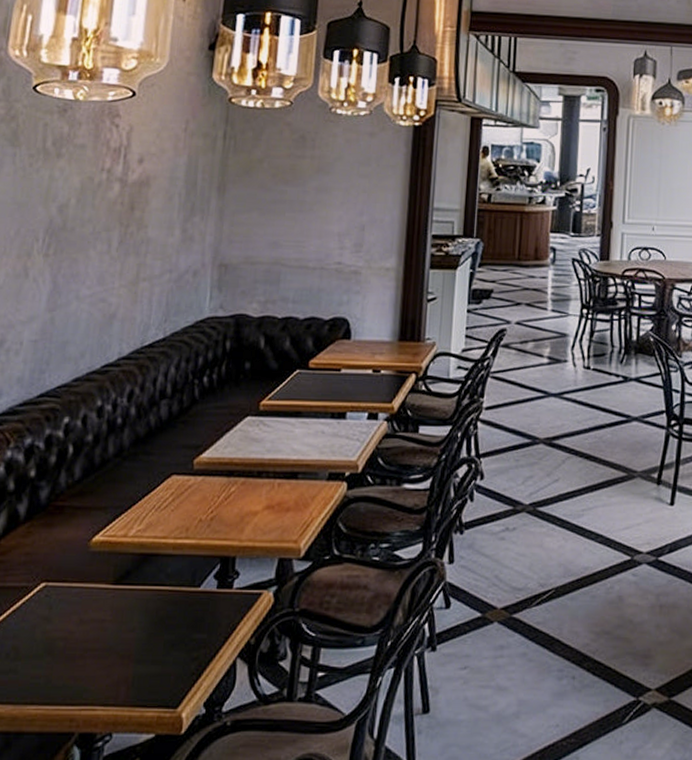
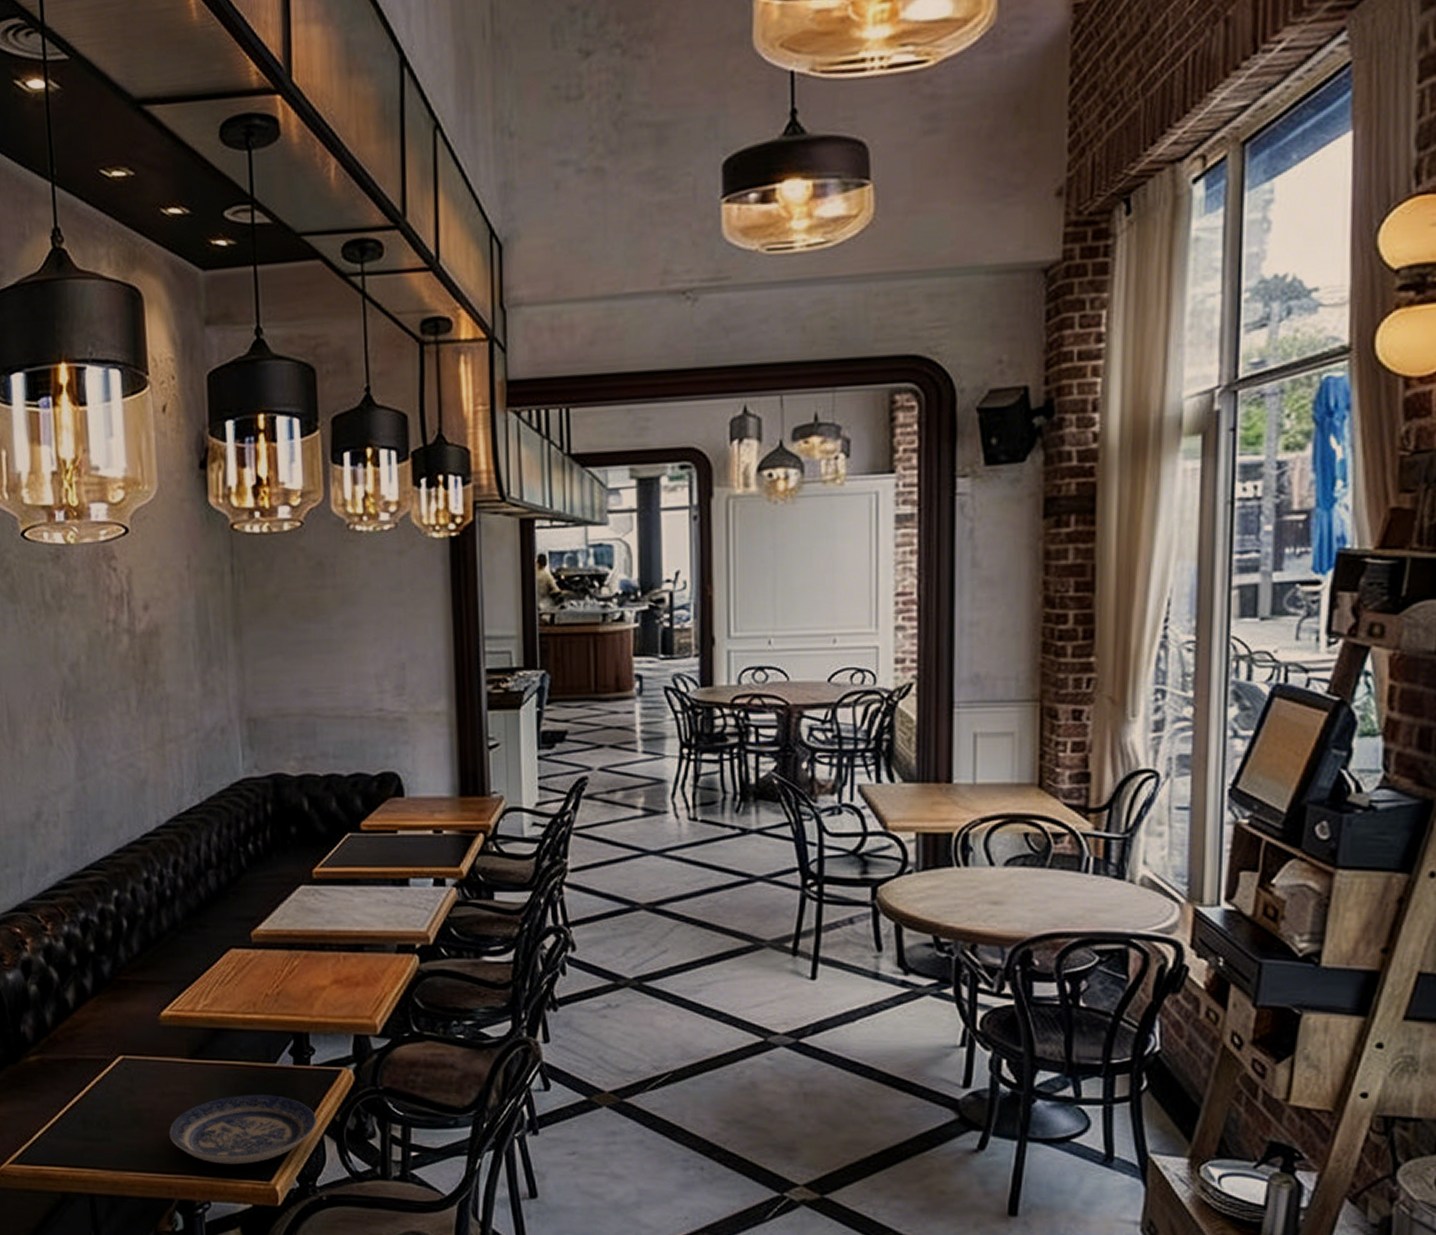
plate: none [80,619,232,693] -> present [169,1094,316,1165]

